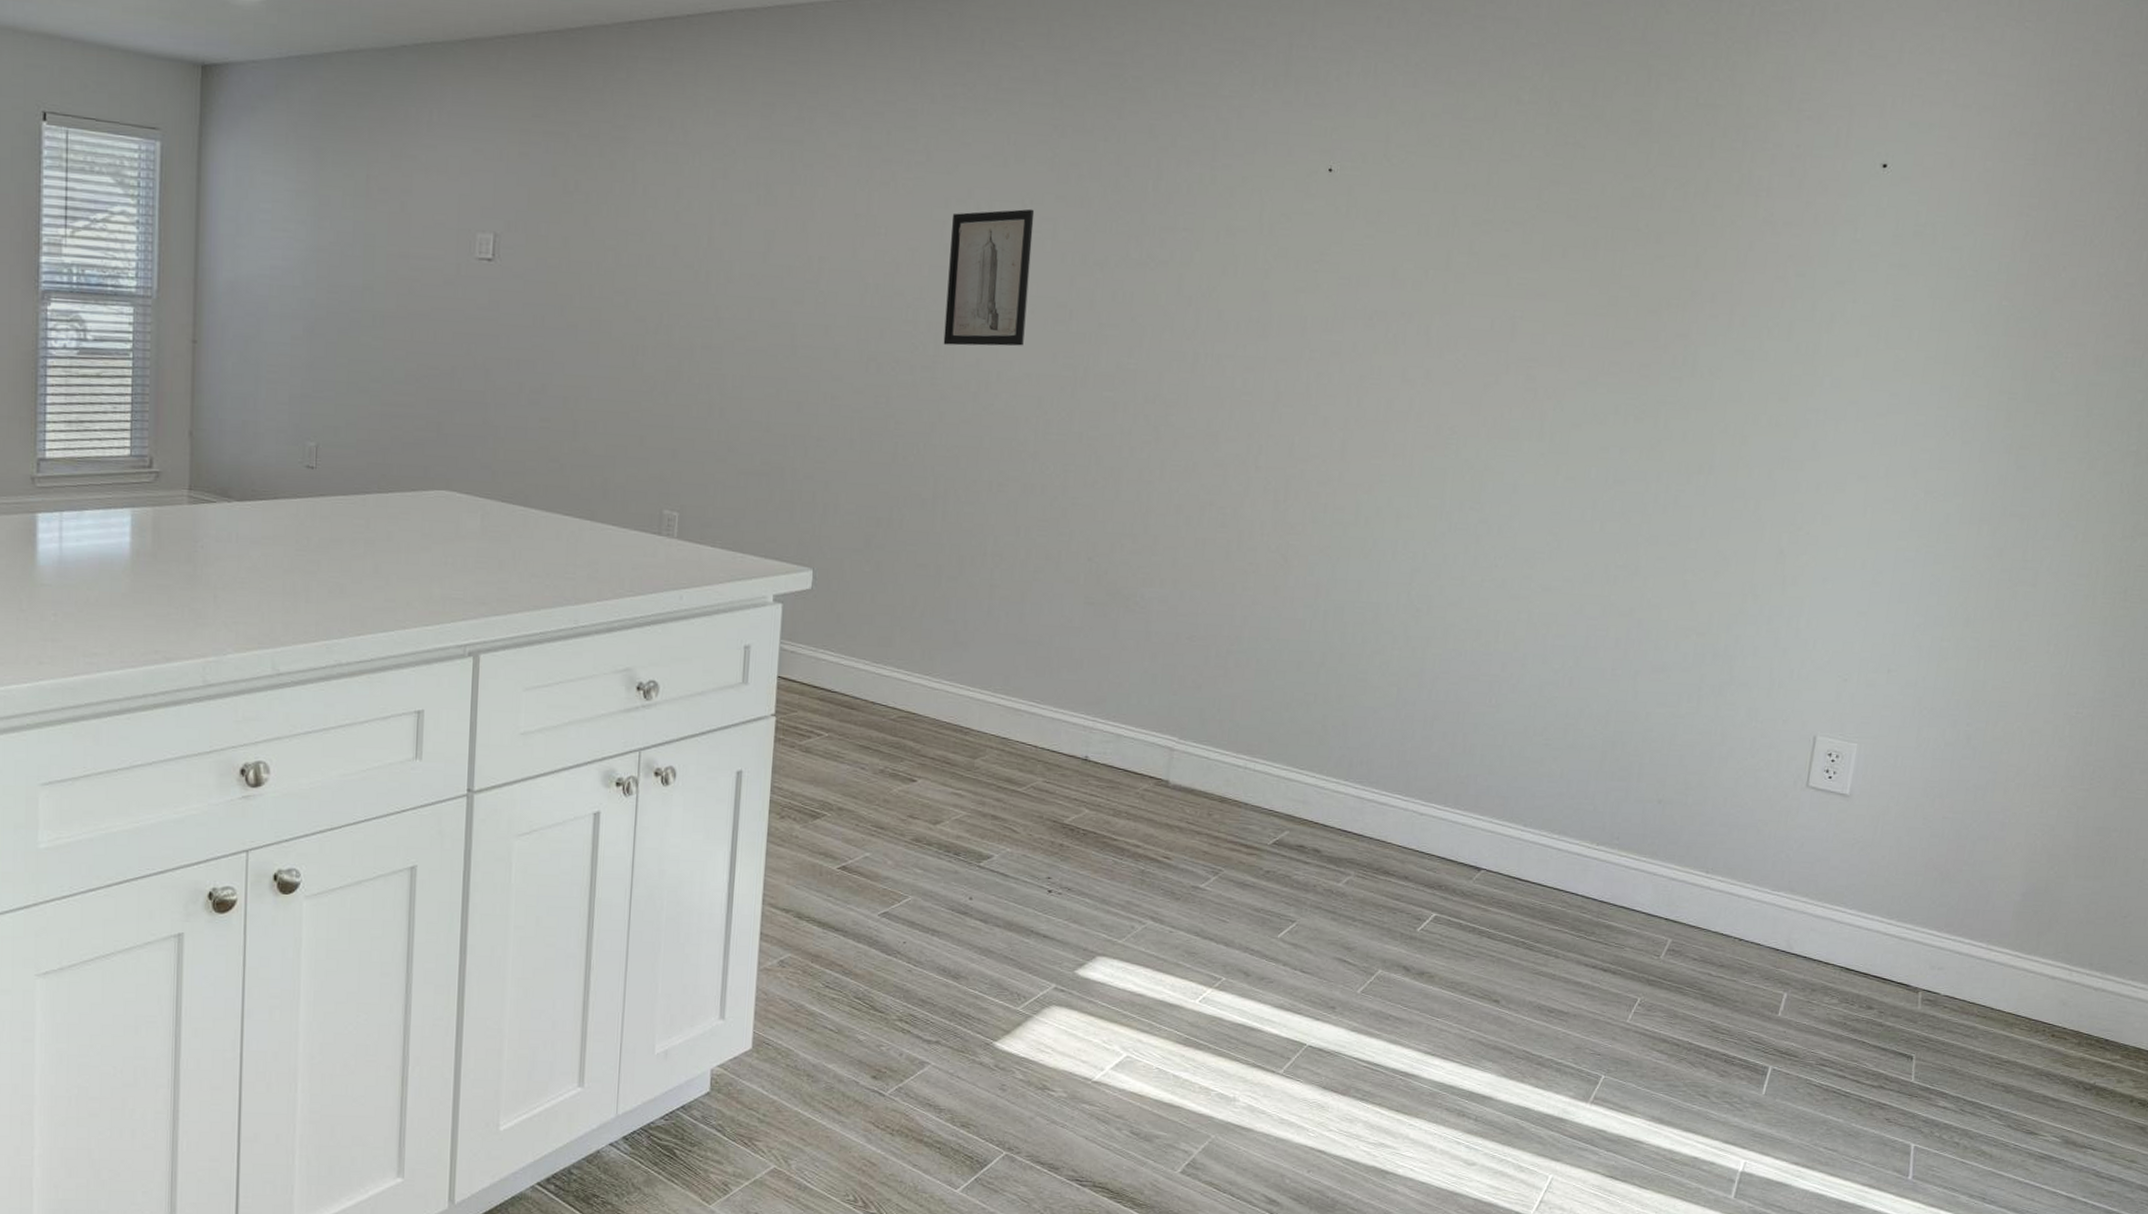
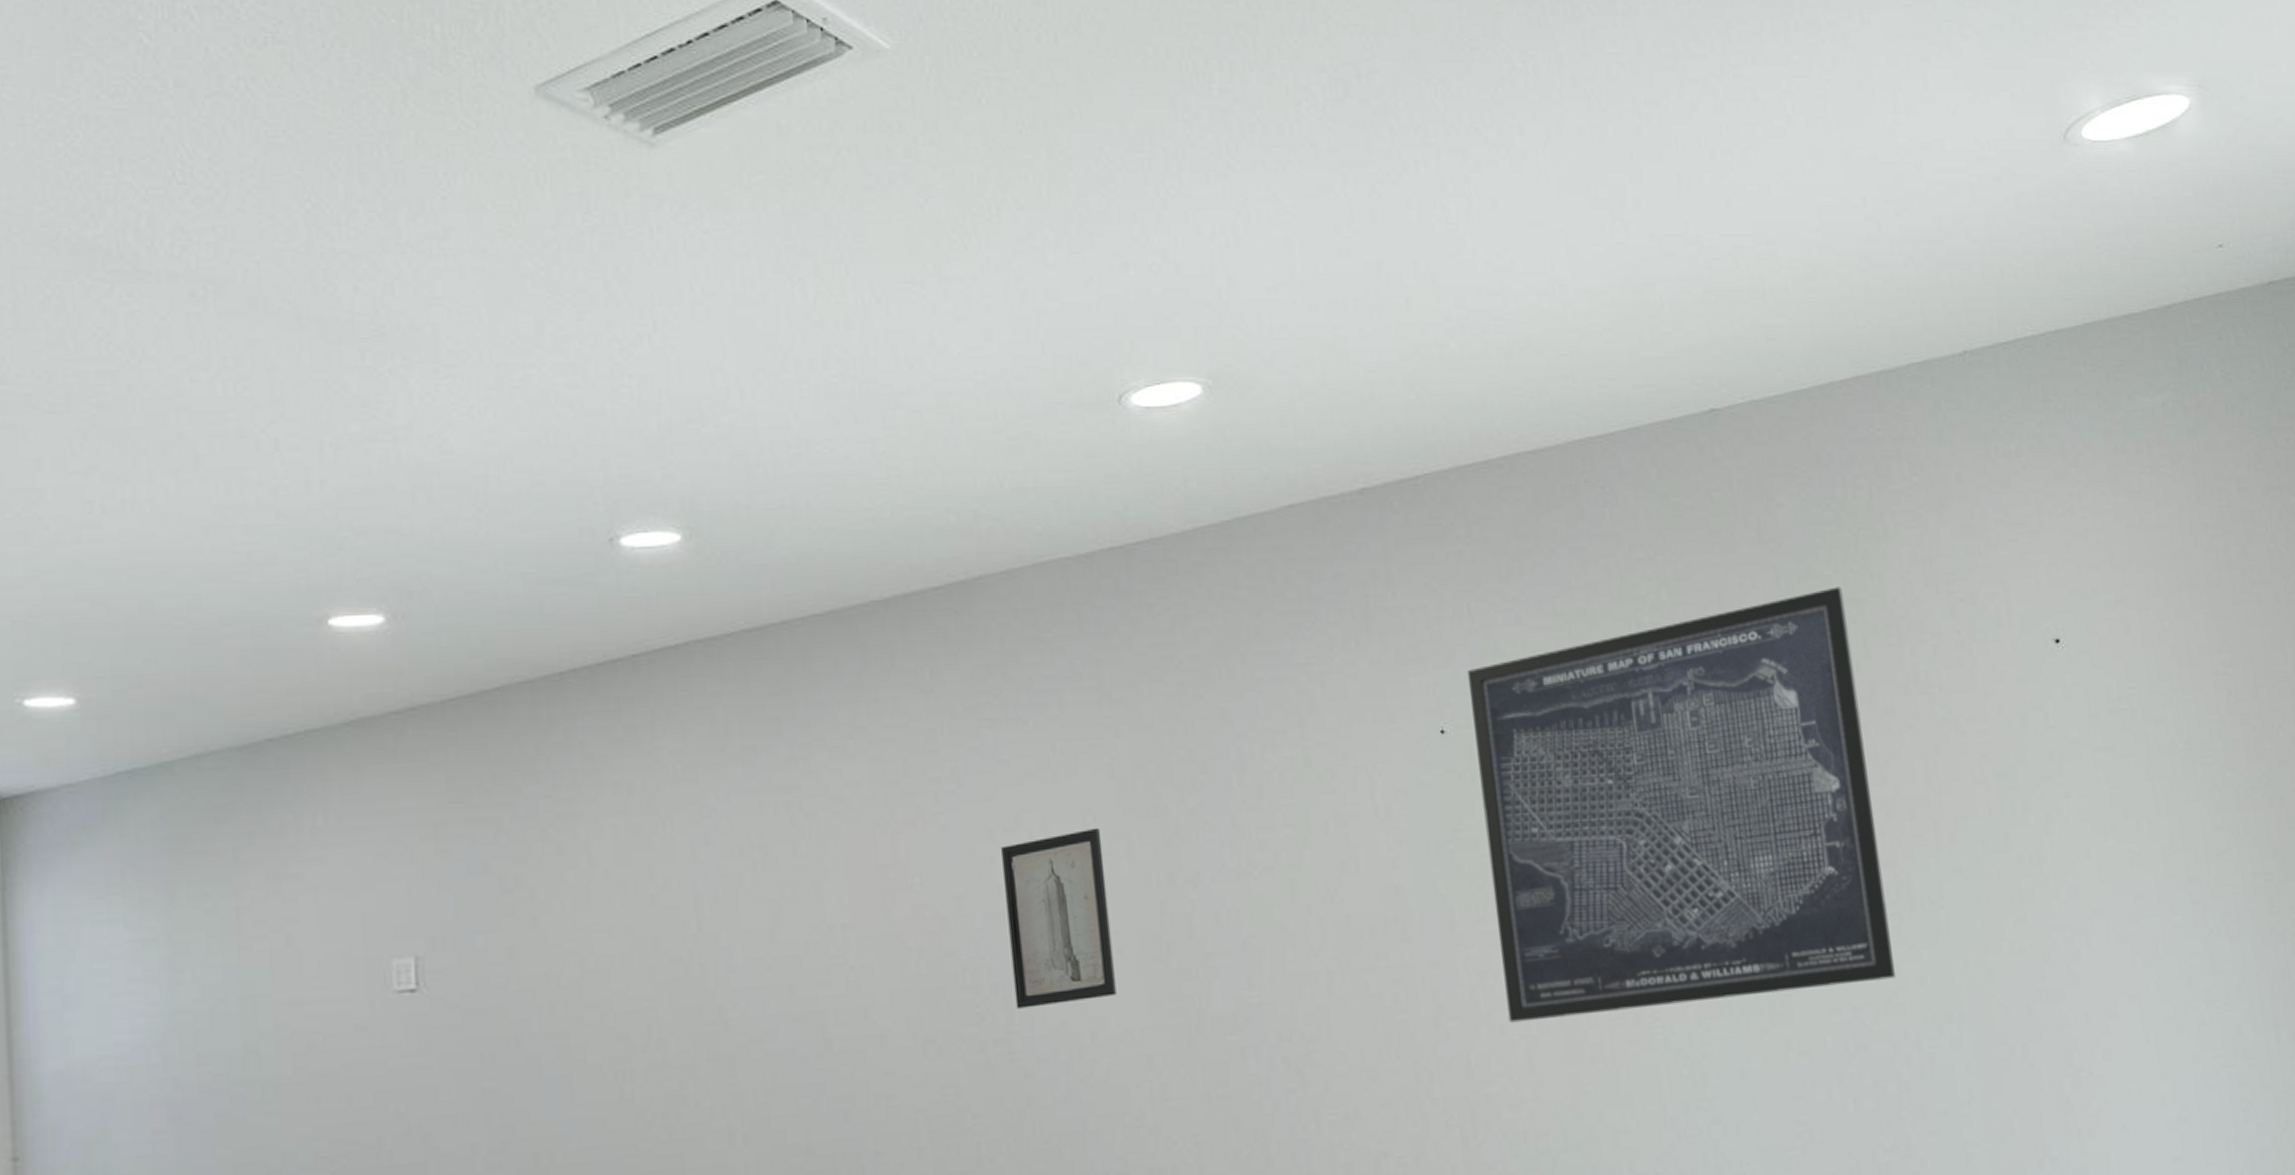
wall art: none [1333,91,1705,431] -> present [1466,587,1896,1023]

